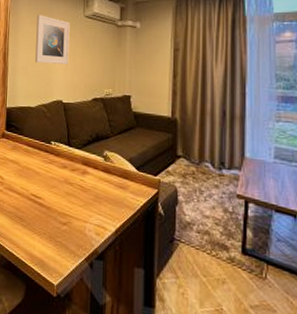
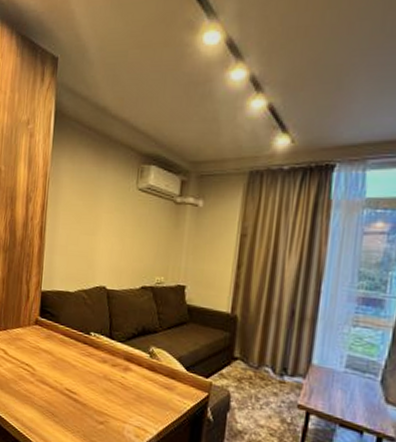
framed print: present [35,15,70,65] -> none [76,184,120,246]

